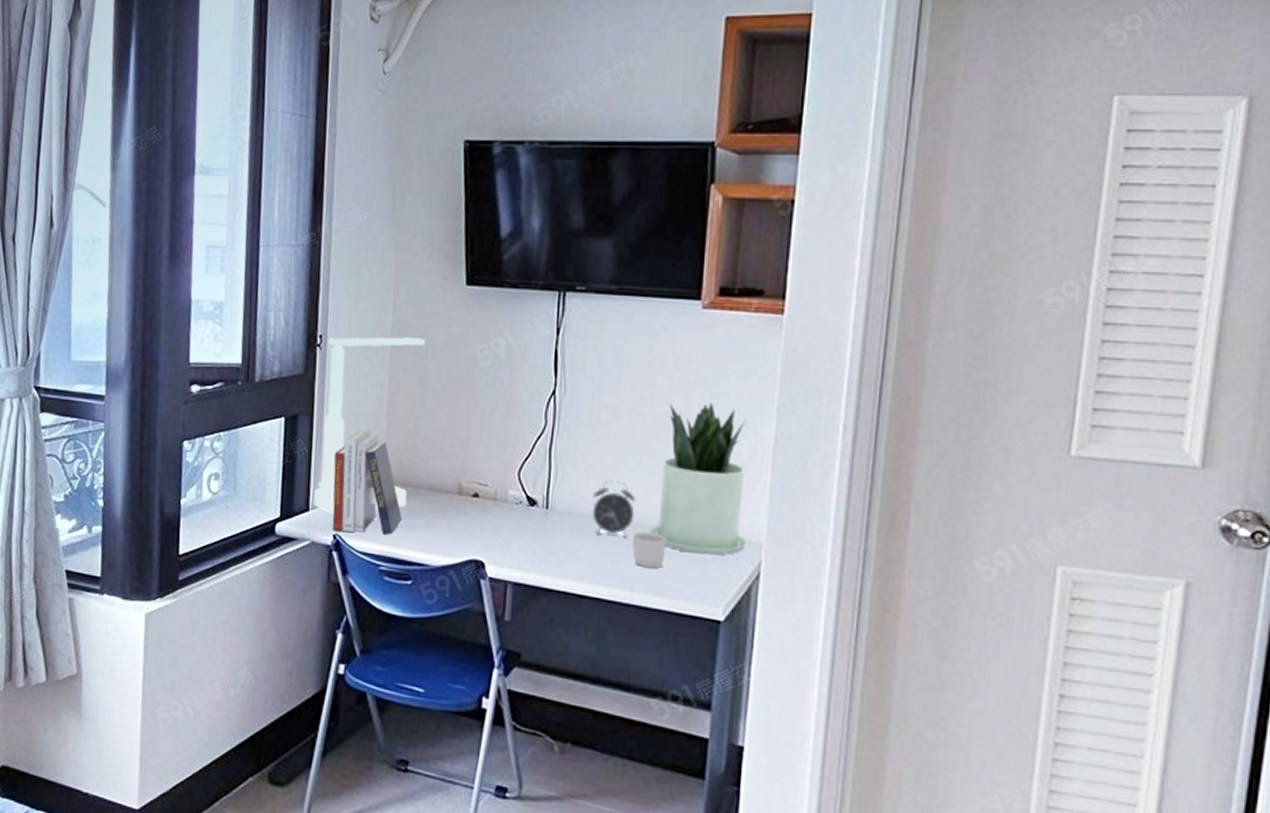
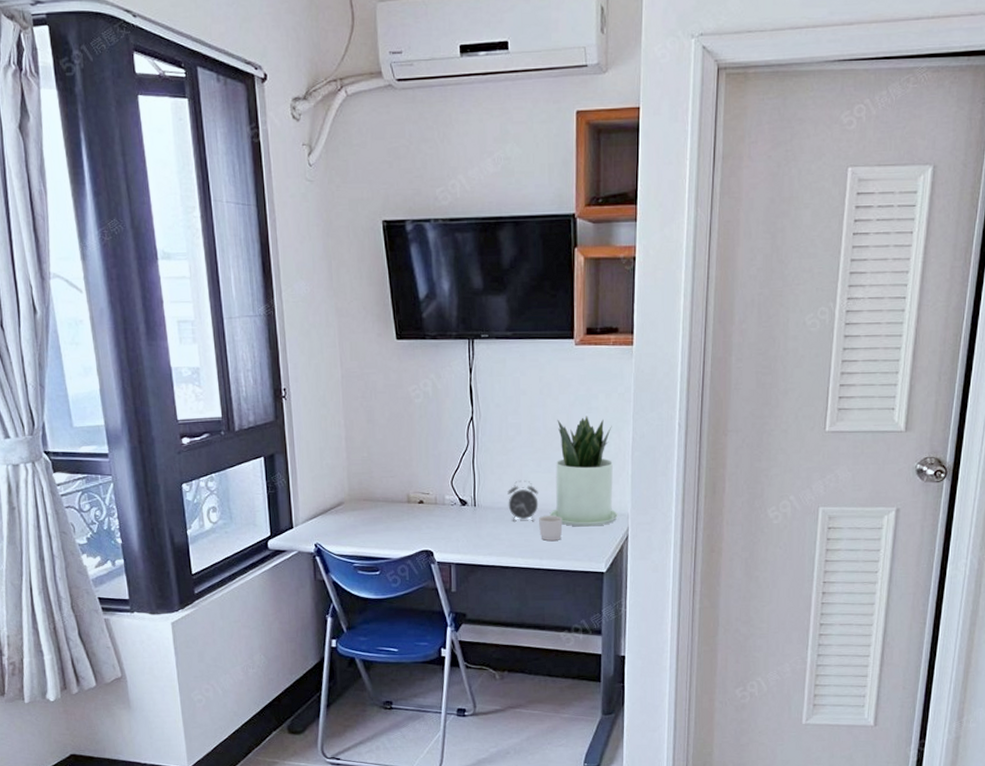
desk lamp: present [313,337,426,513] -> none [291,384,369,528]
books: present [332,428,402,535] -> none [307,460,367,542]

